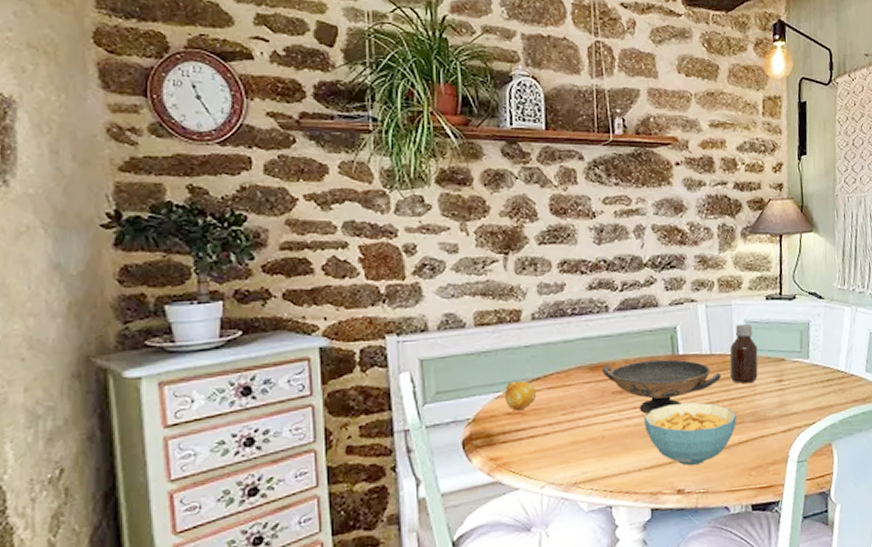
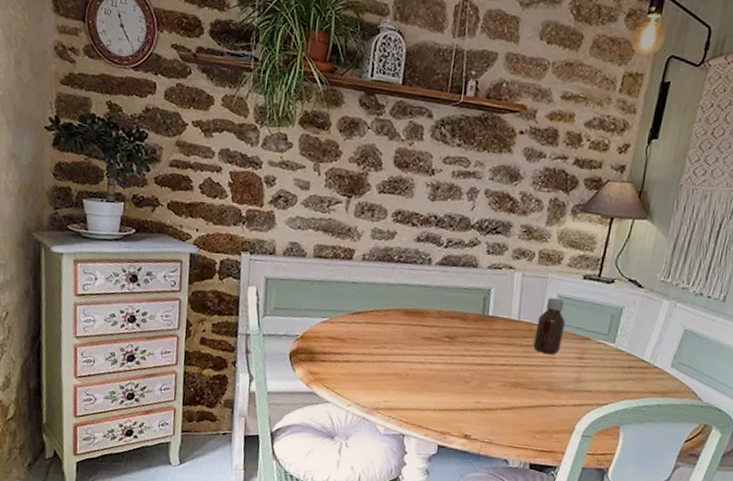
fruit: present [504,380,537,411] -> none [329,310,357,338]
decorative bowl: present [602,359,721,414] -> none [416,312,525,363]
cereal bowl: present [643,402,737,466] -> none [445,358,533,418]

